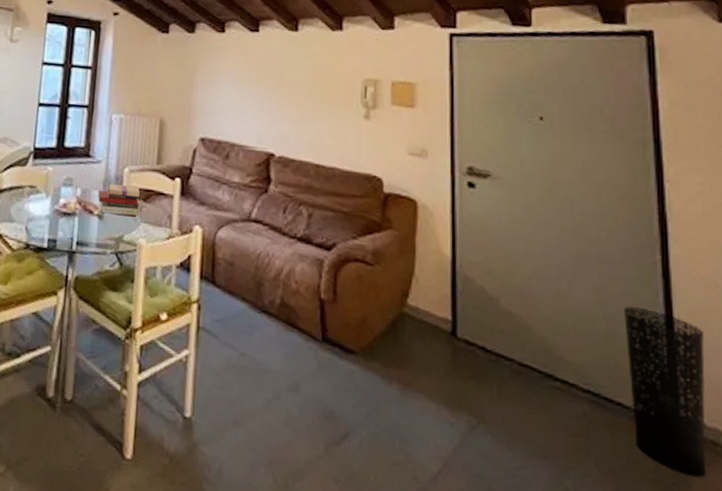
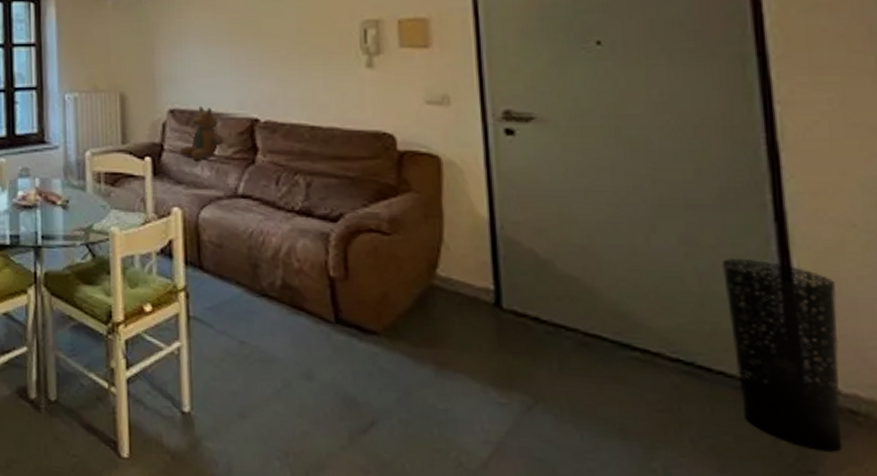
books: present [97,184,141,218] -> none [58,170,109,204]
teddy bear: none [205,137,242,185] -> present [179,105,222,161]

